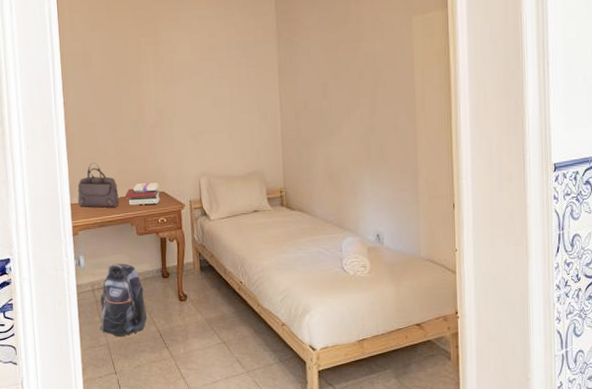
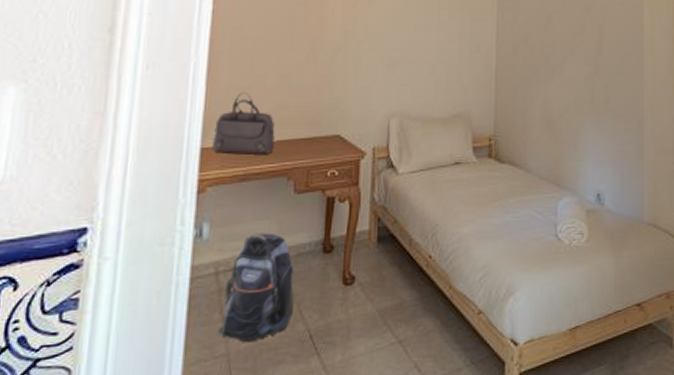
books: present [125,183,161,205] -> none [284,123,334,153]

